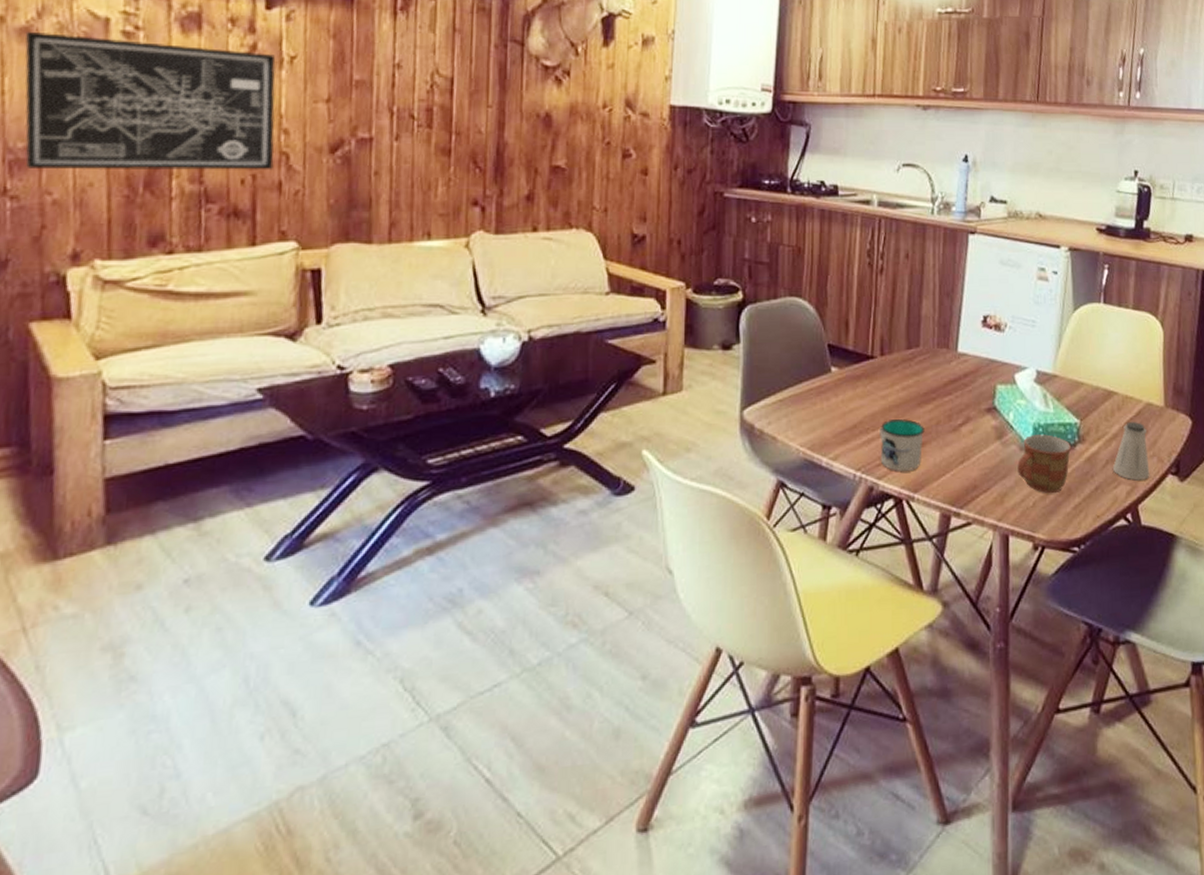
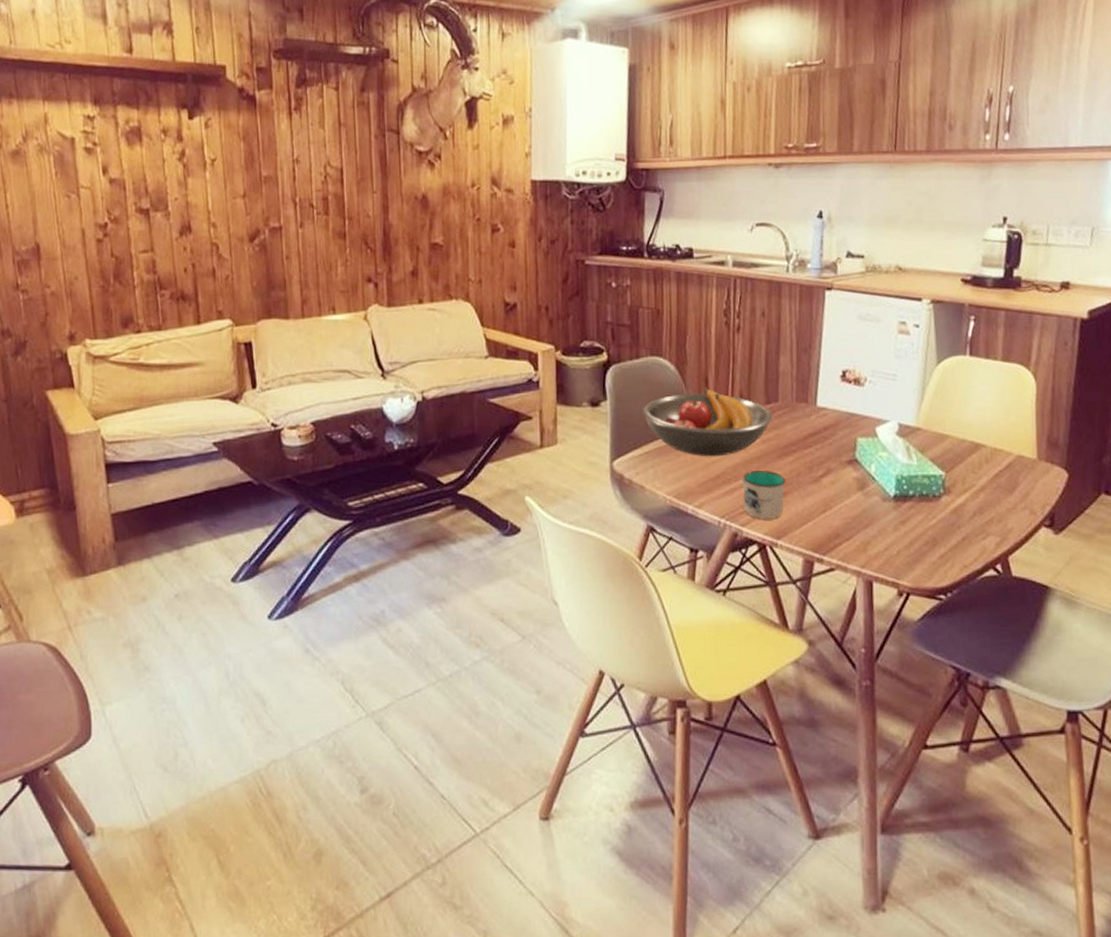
wall art: present [25,31,276,171] -> none [16,153,207,267]
fruit bowl: none [777,331,914,405] -> present [642,387,774,457]
mug: present [1017,434,1072,493] -> none [880,486,937,542]
saltshaker: present [1113,421,1150,481] -> none [981,473,1021,532]

